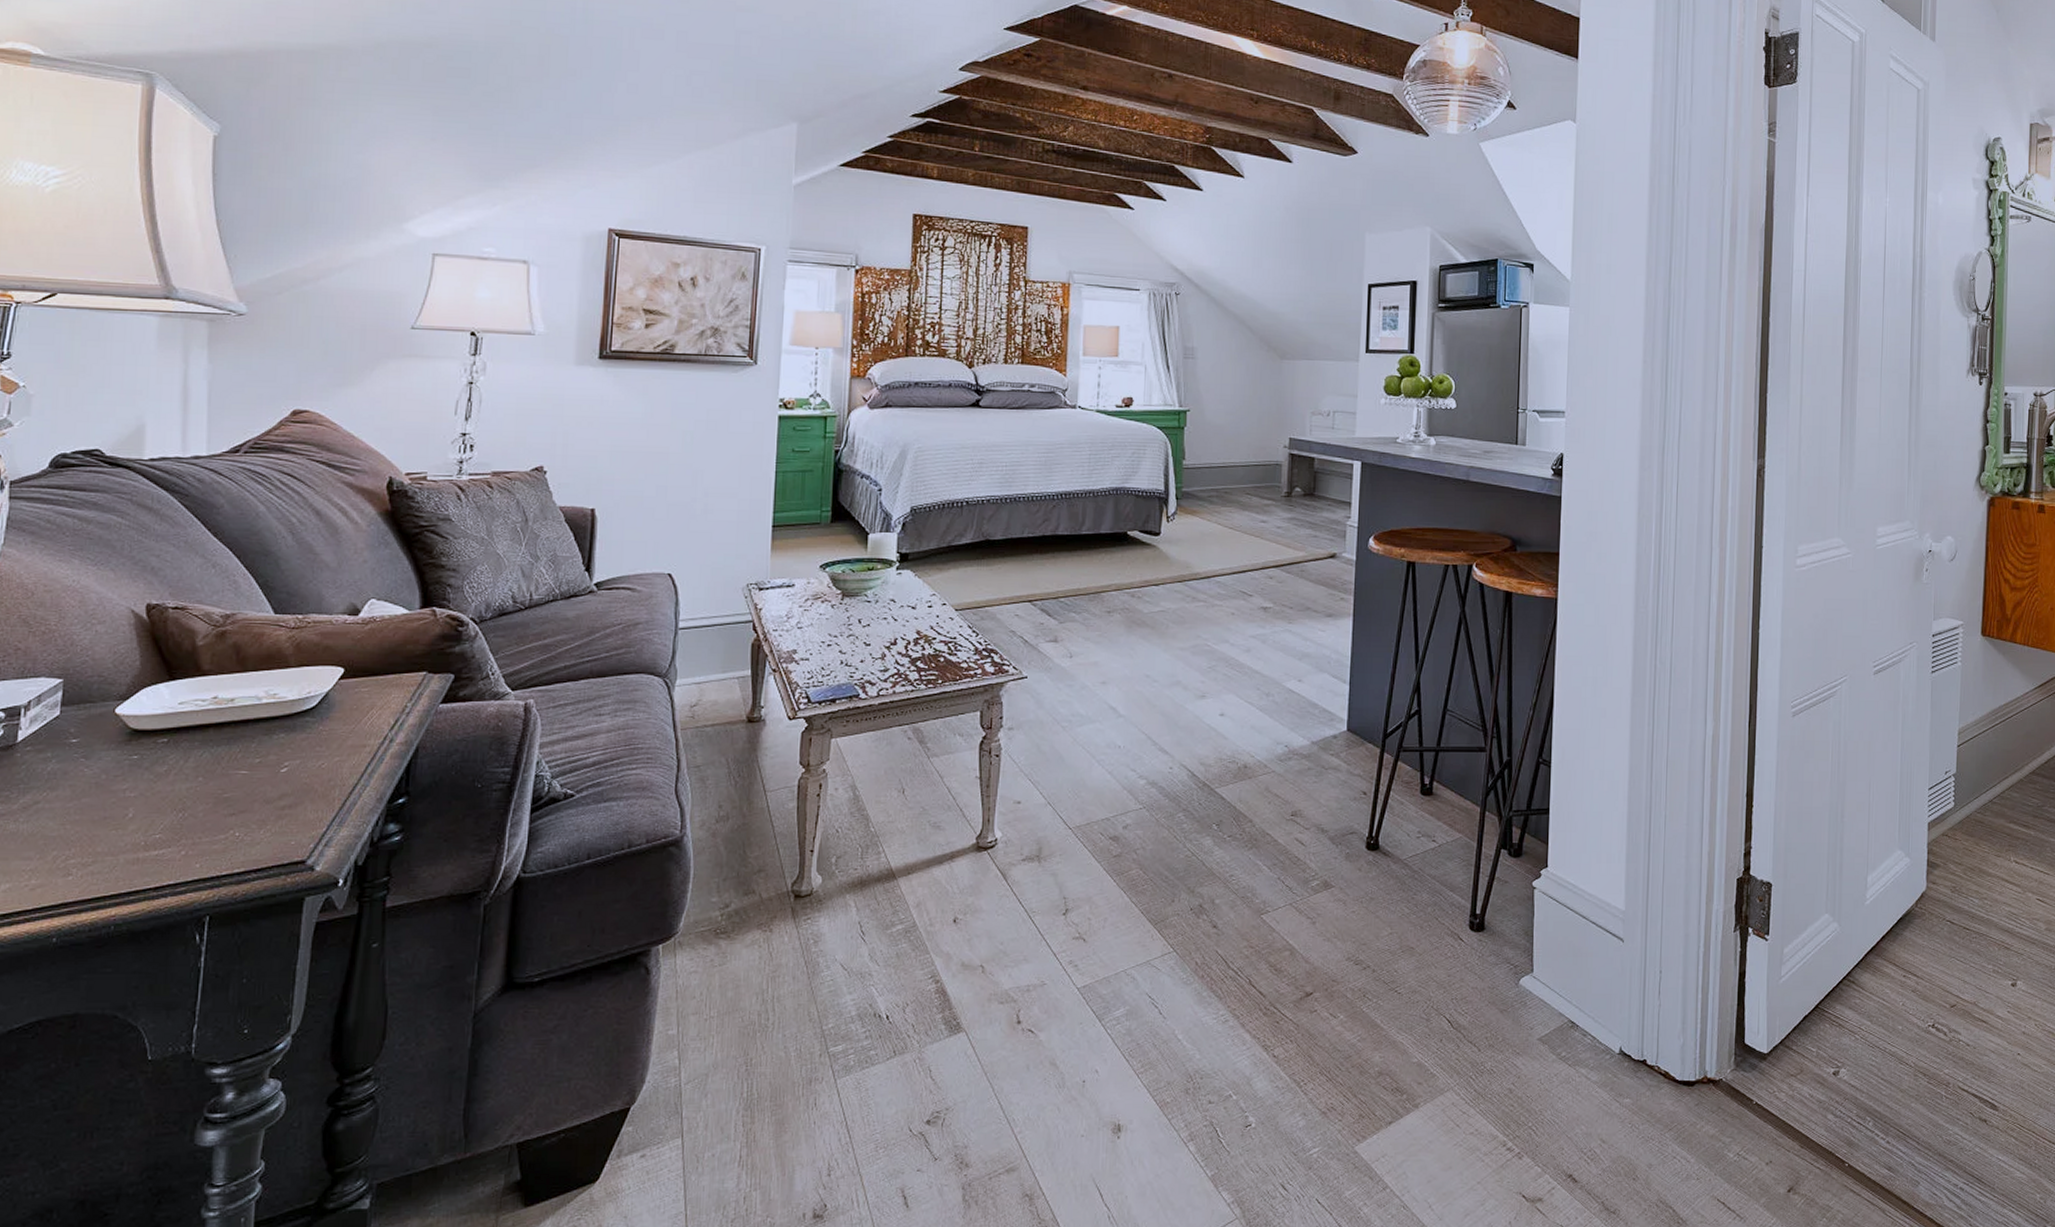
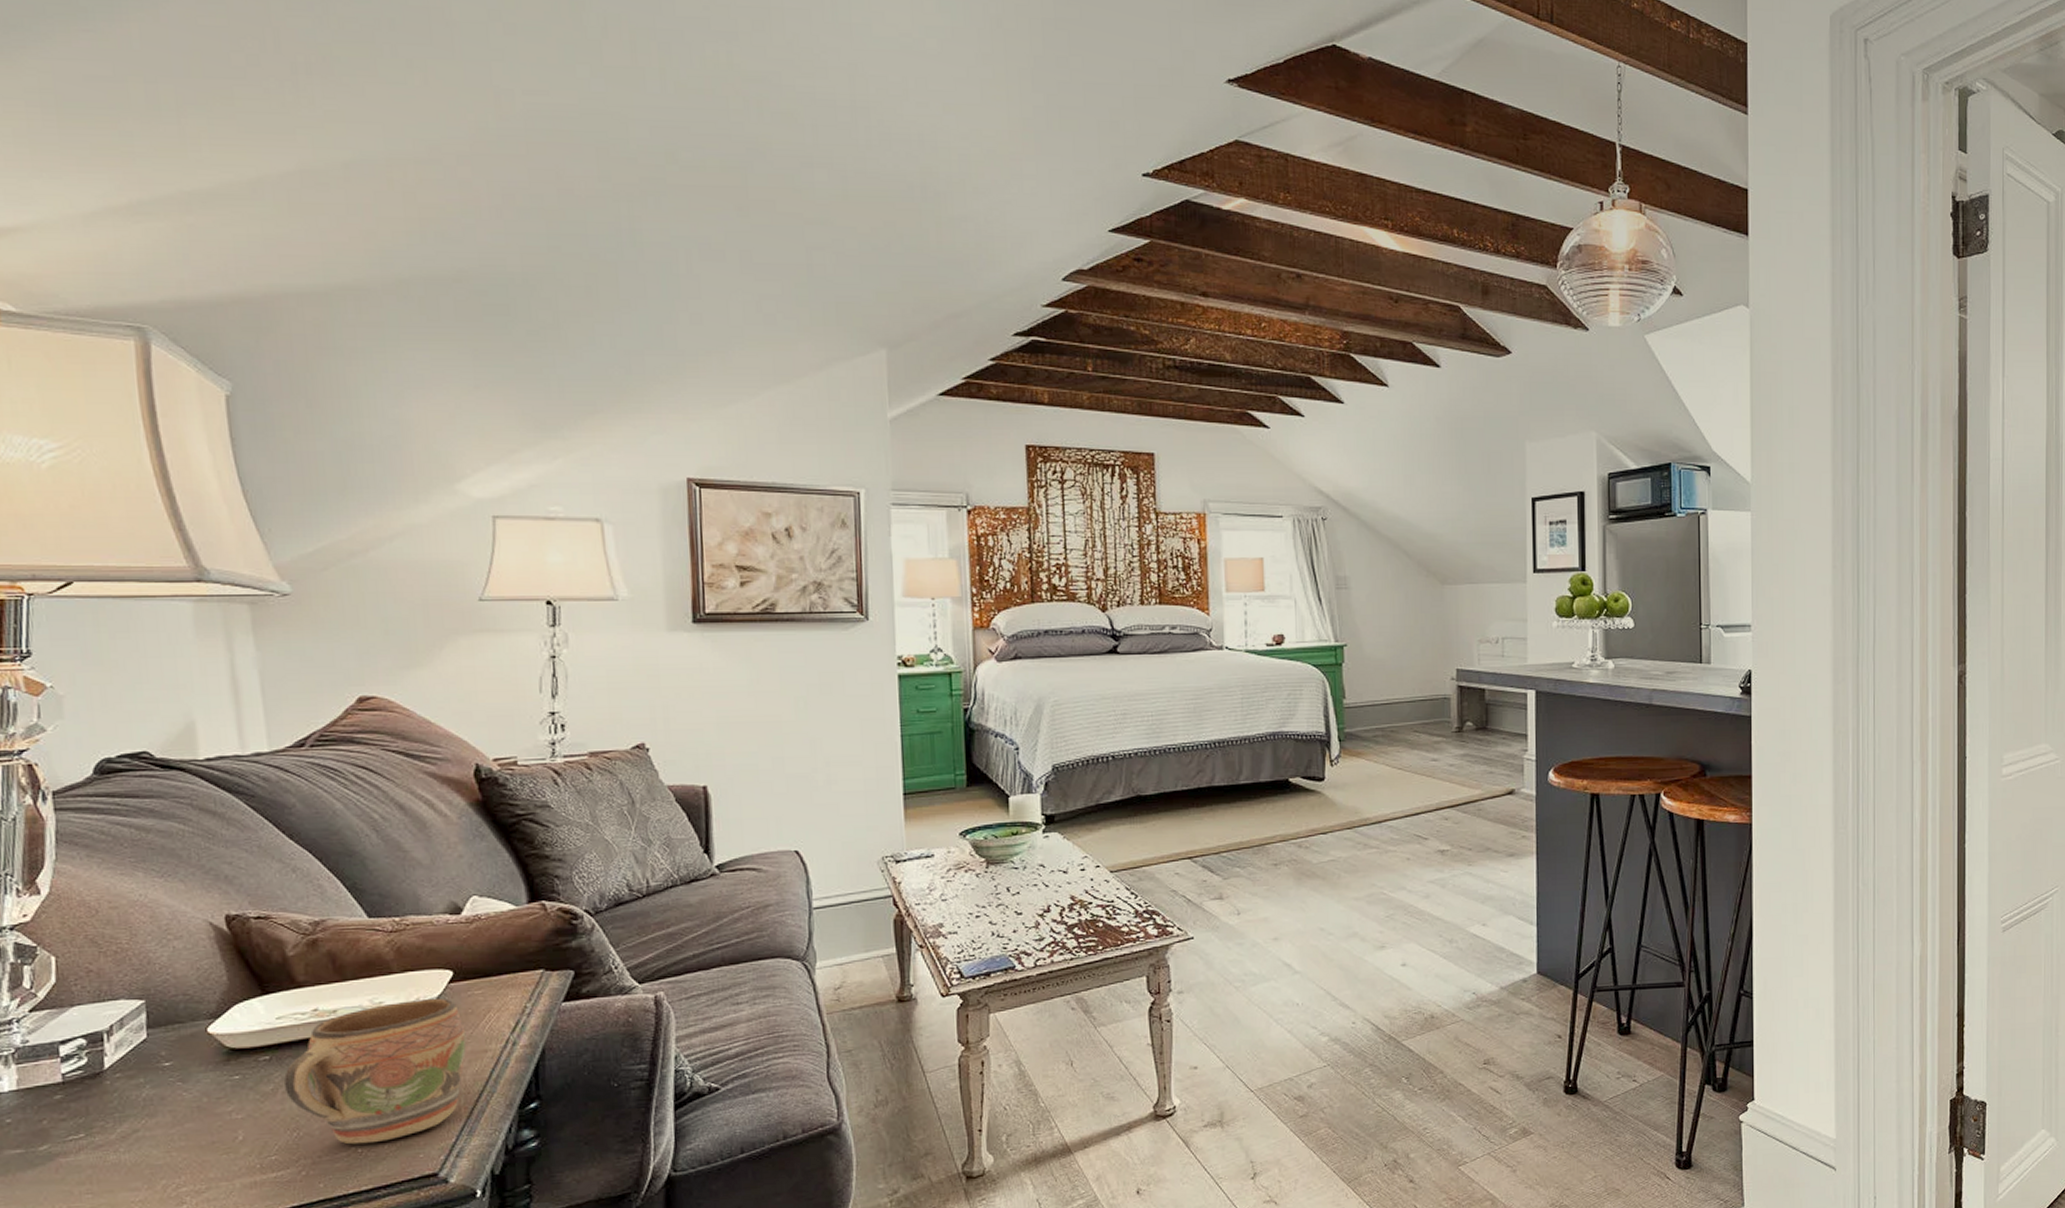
mug: none [176,693,349,828] -> present [283,997,467,1145]

